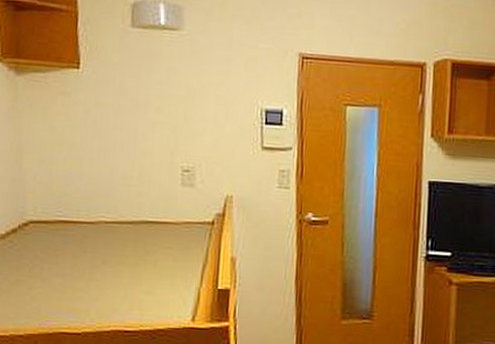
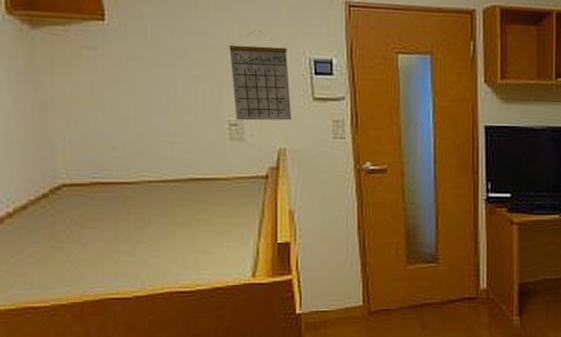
calendar: none [187,79,241,169] -> present [229,30,292,121]

